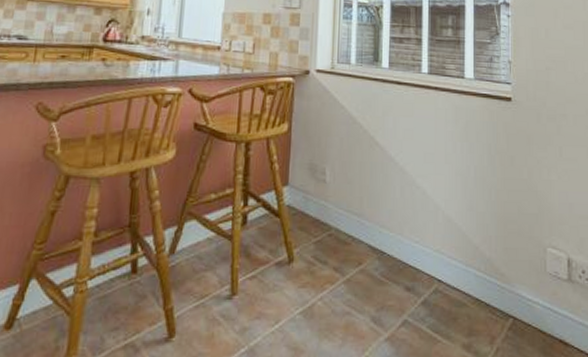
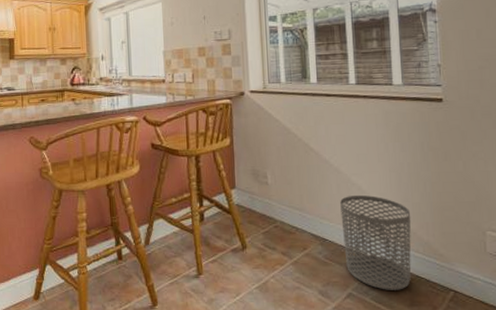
waste bin: none [402,200,475,316] -> present [340,194,411,290]

